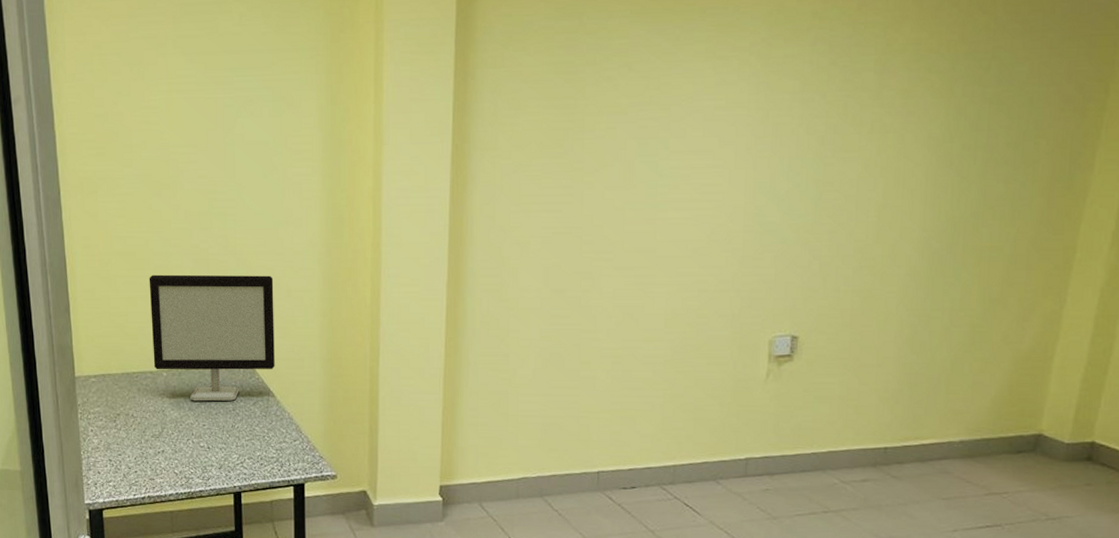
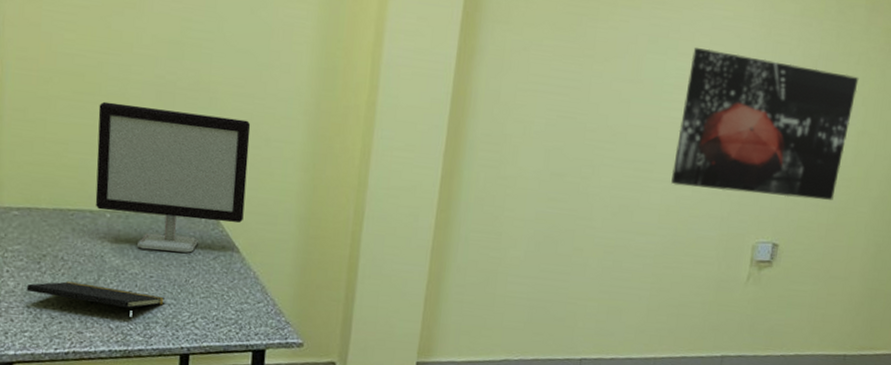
notepad: none [108,435,217,466] -> present [27,281,166,321]
wall art: none [675,142,874,287] -> present [671,48,859,200]

